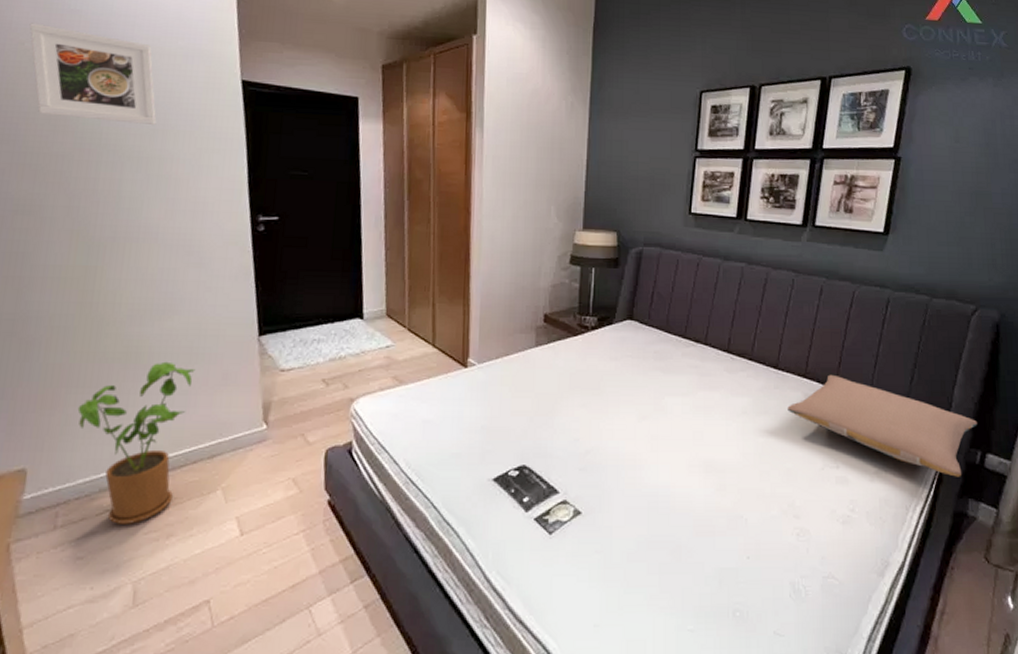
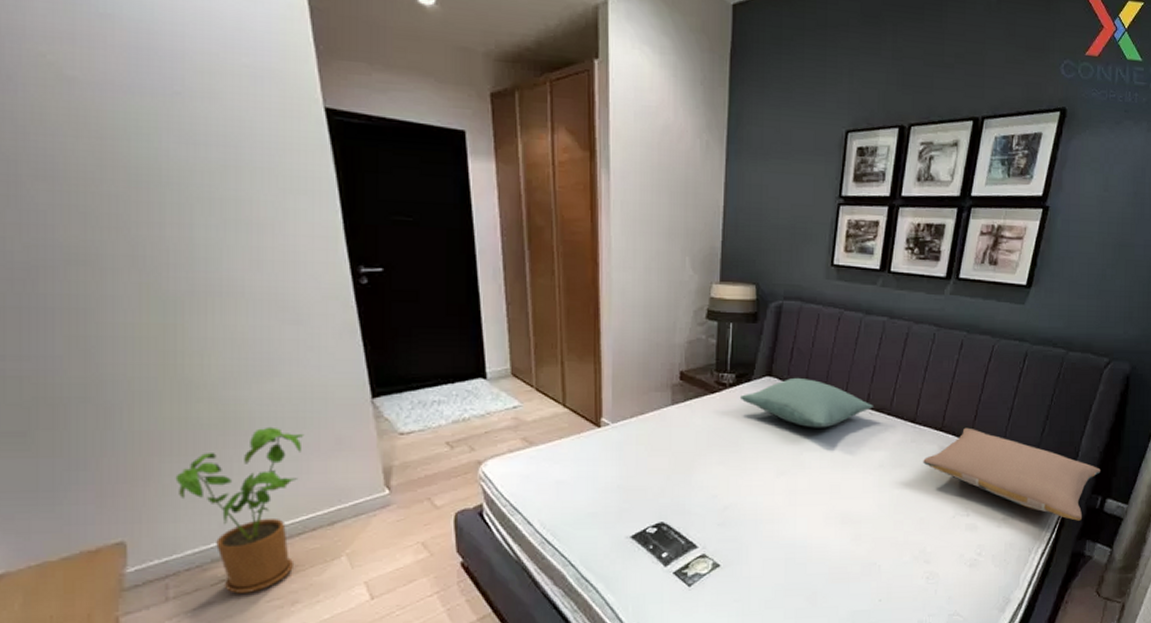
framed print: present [29,23,157,126] -> none [49,29,227,161]
pillow: none [601,321,734,373] -> present [739,377,873,428]

